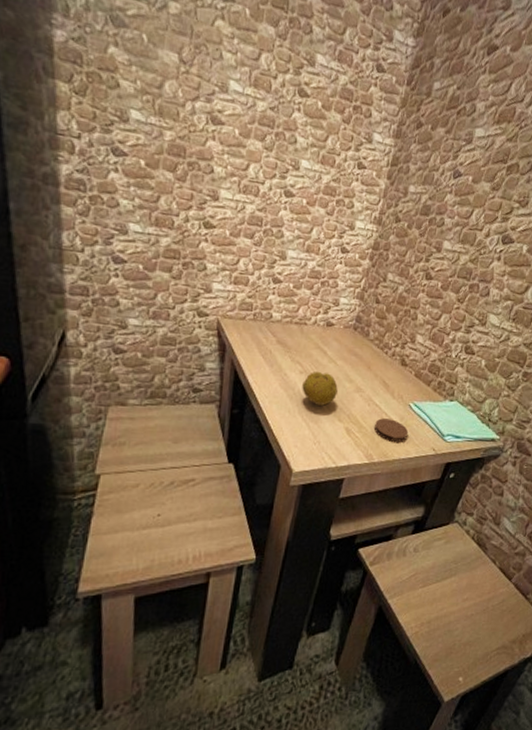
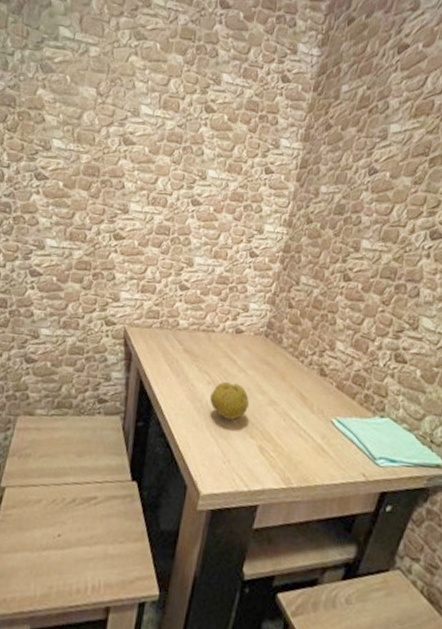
coaster: present [373,418,409,442] -> none [290,436,332,465]

